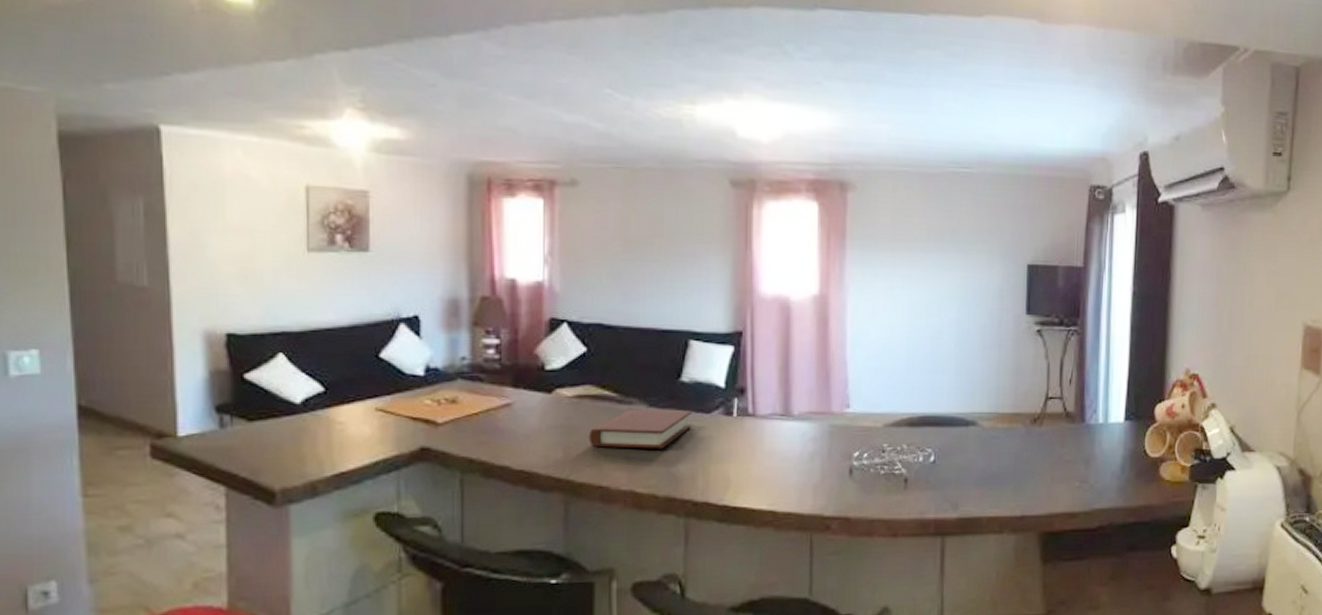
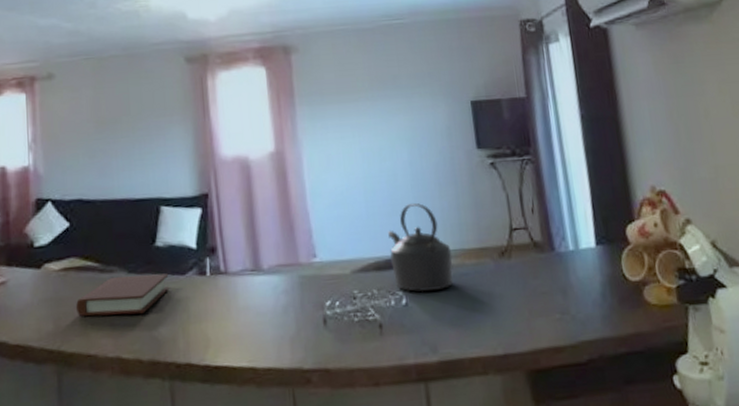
kettle: none [924,362,986,451] -> present [388,203,453,292]

